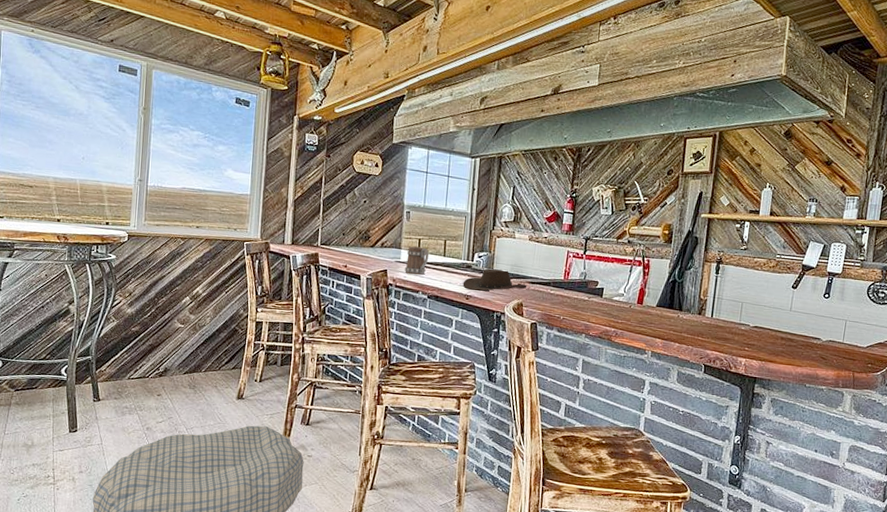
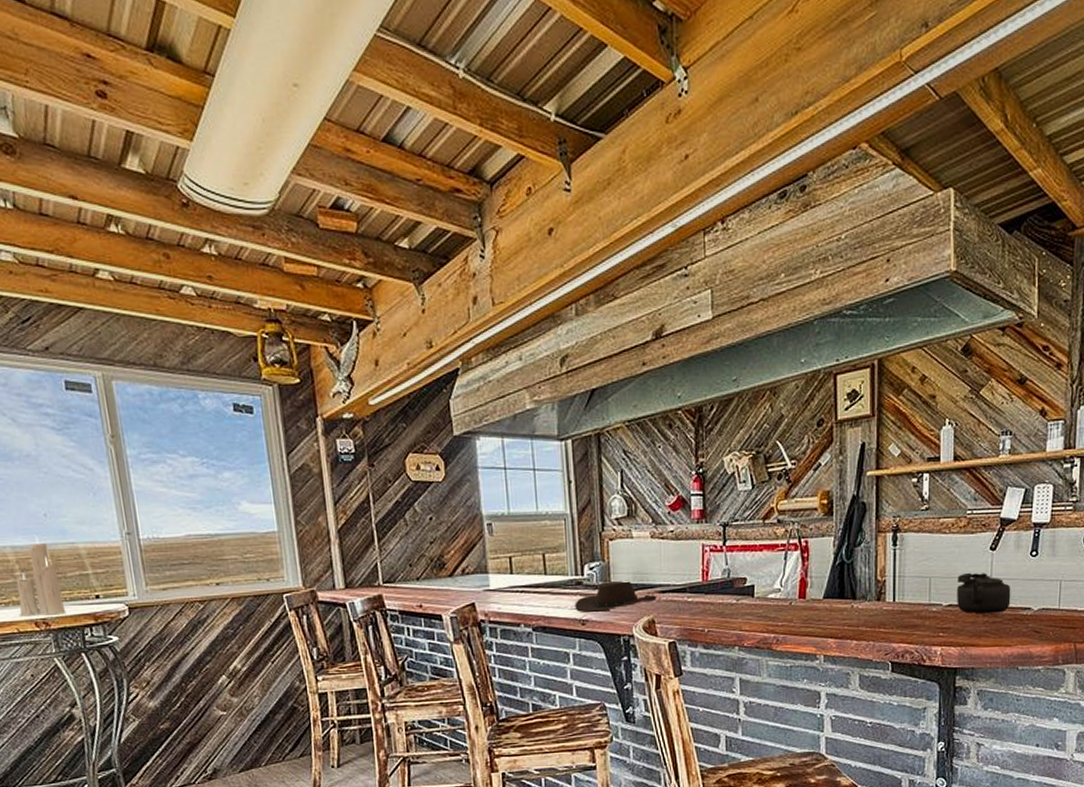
candle: none [47,173,83,233] -> present [15,536,67,617]
beer mug: present [405,246,429,276] -> none [497,567,526,605]
kettle: none [761,303,806,339] -> present [956,572,1011,614]

